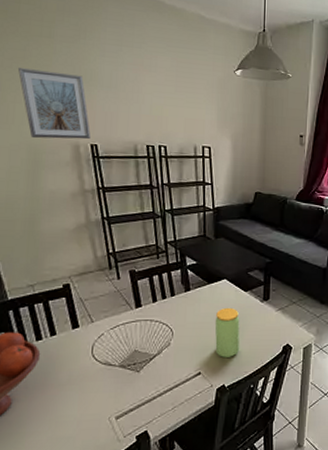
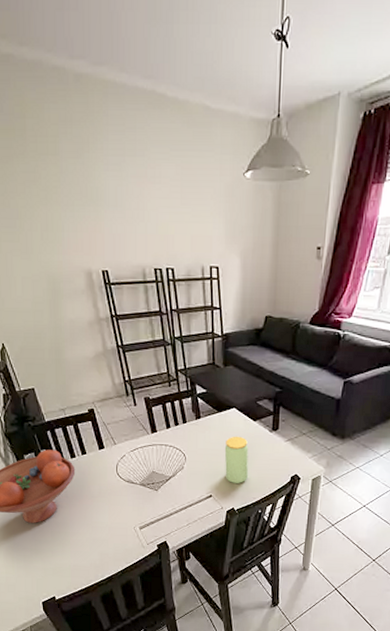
picture frame: present [18,68,90,140] -> none [31,193,101,267]

